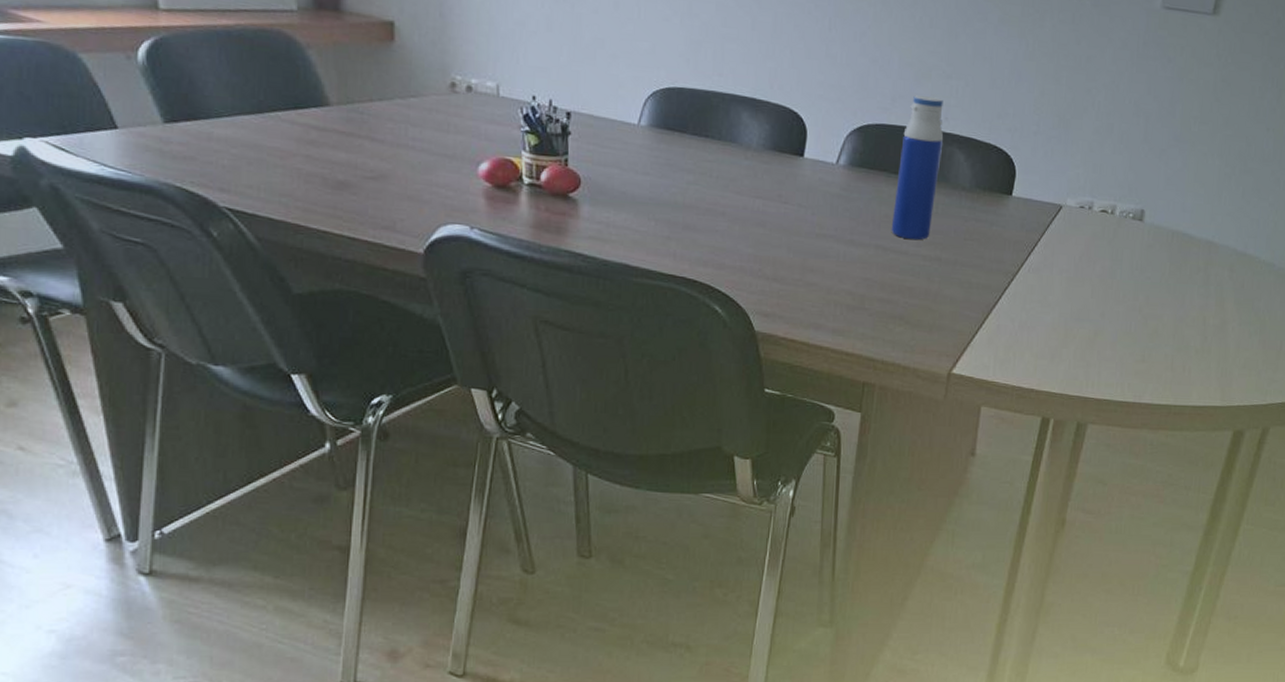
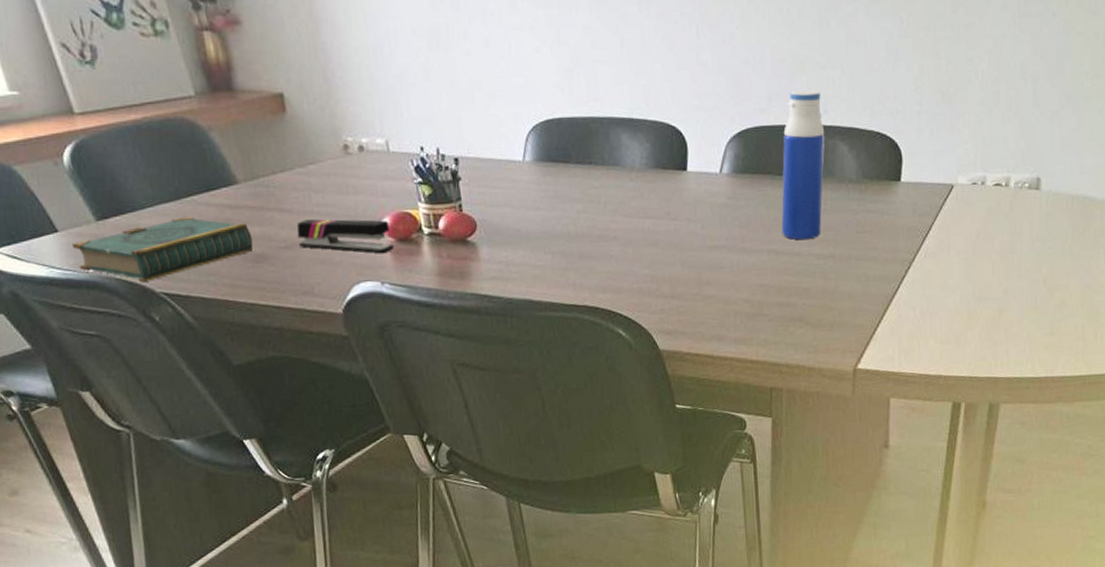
book: none [132,131,337,194] -> present [72,216,253,282]
stapler: none [386,152,490,198] -> present [297,219,394,254]

